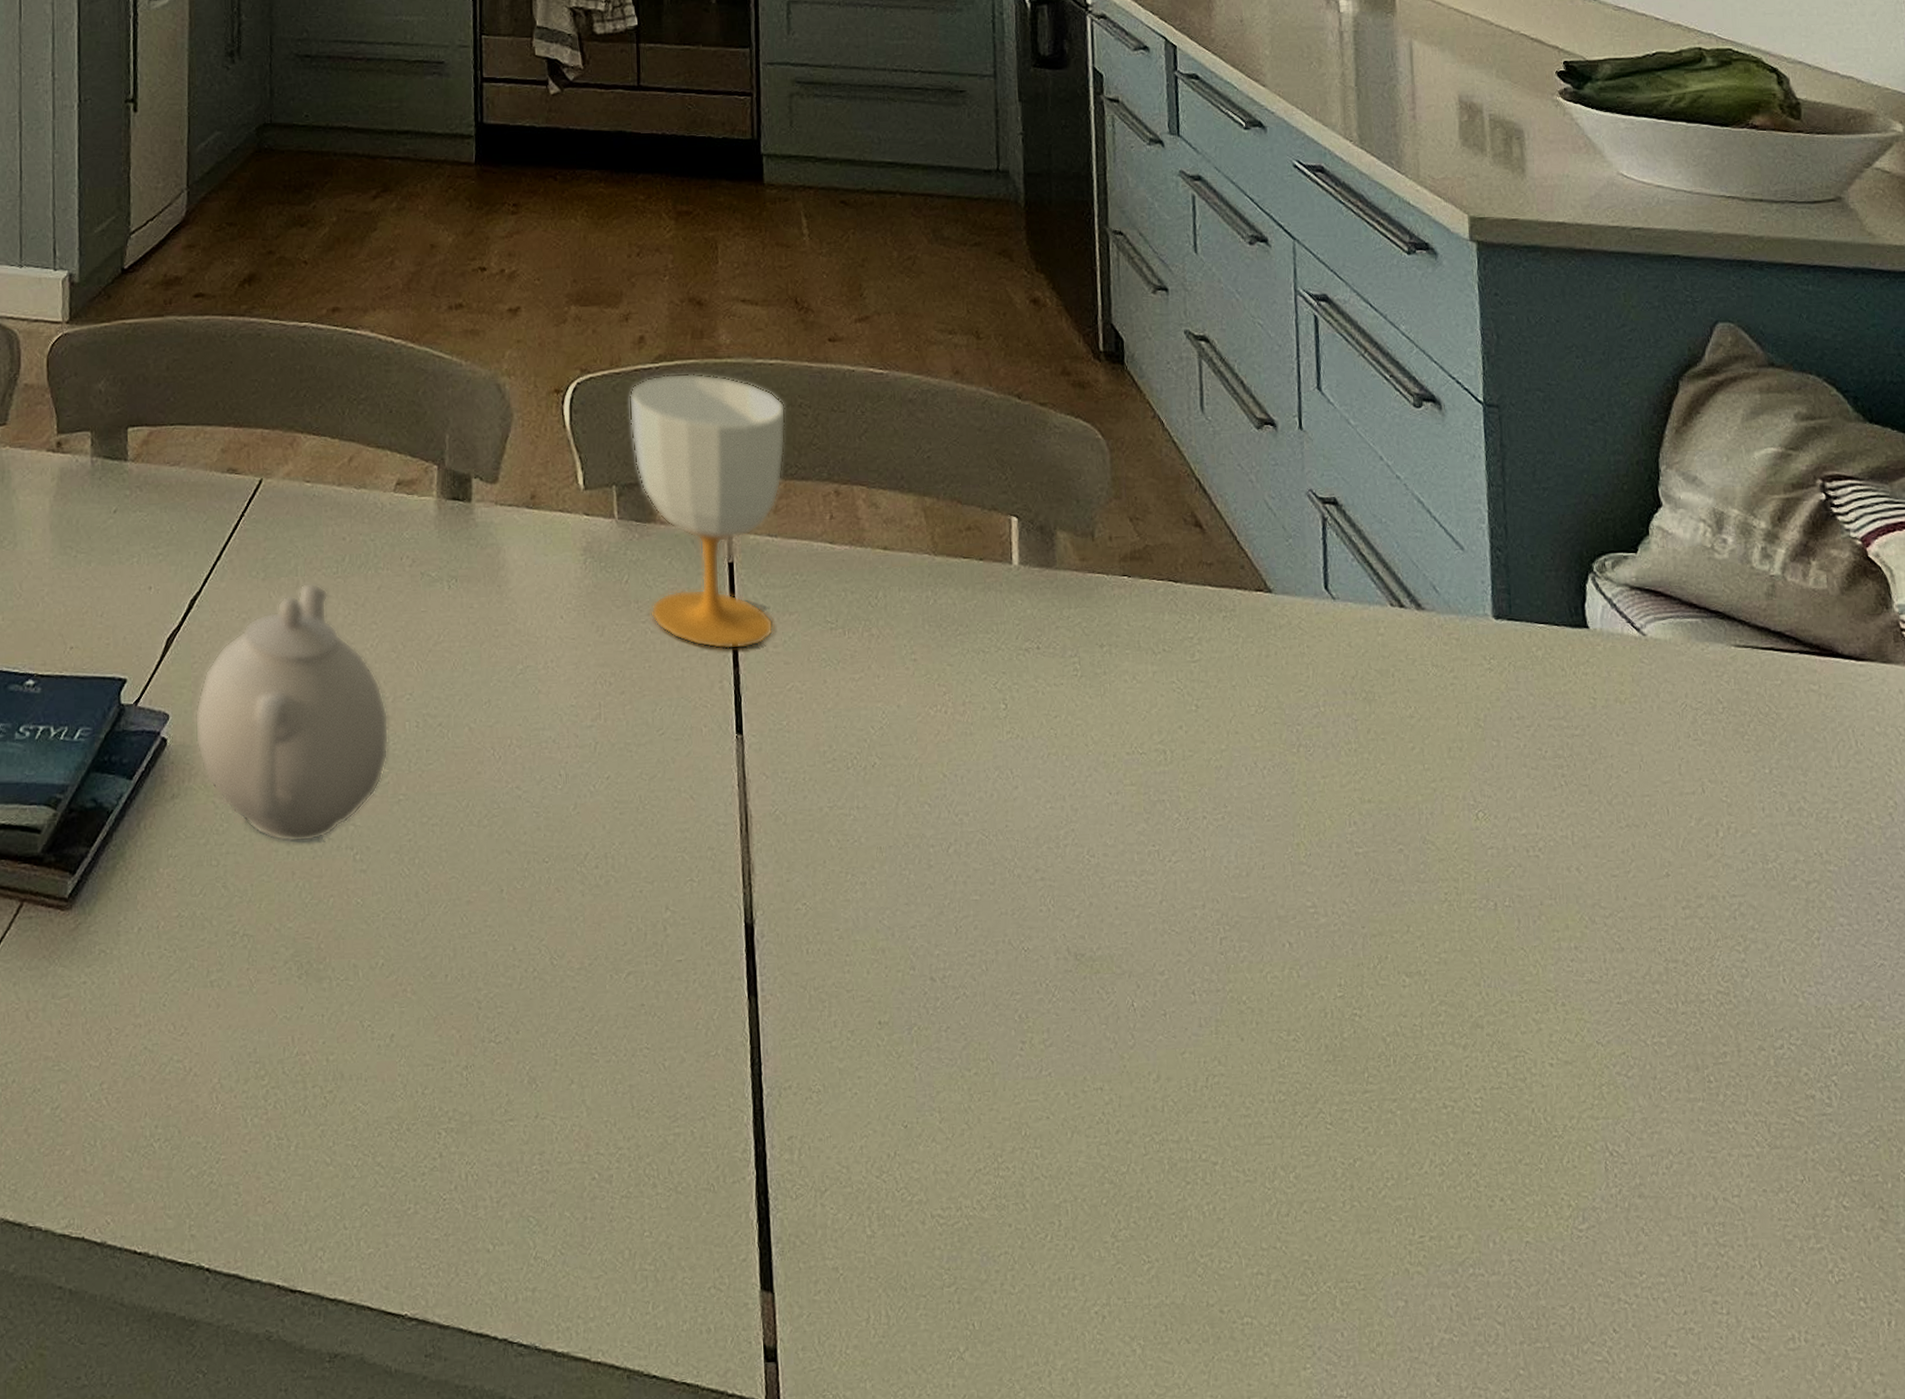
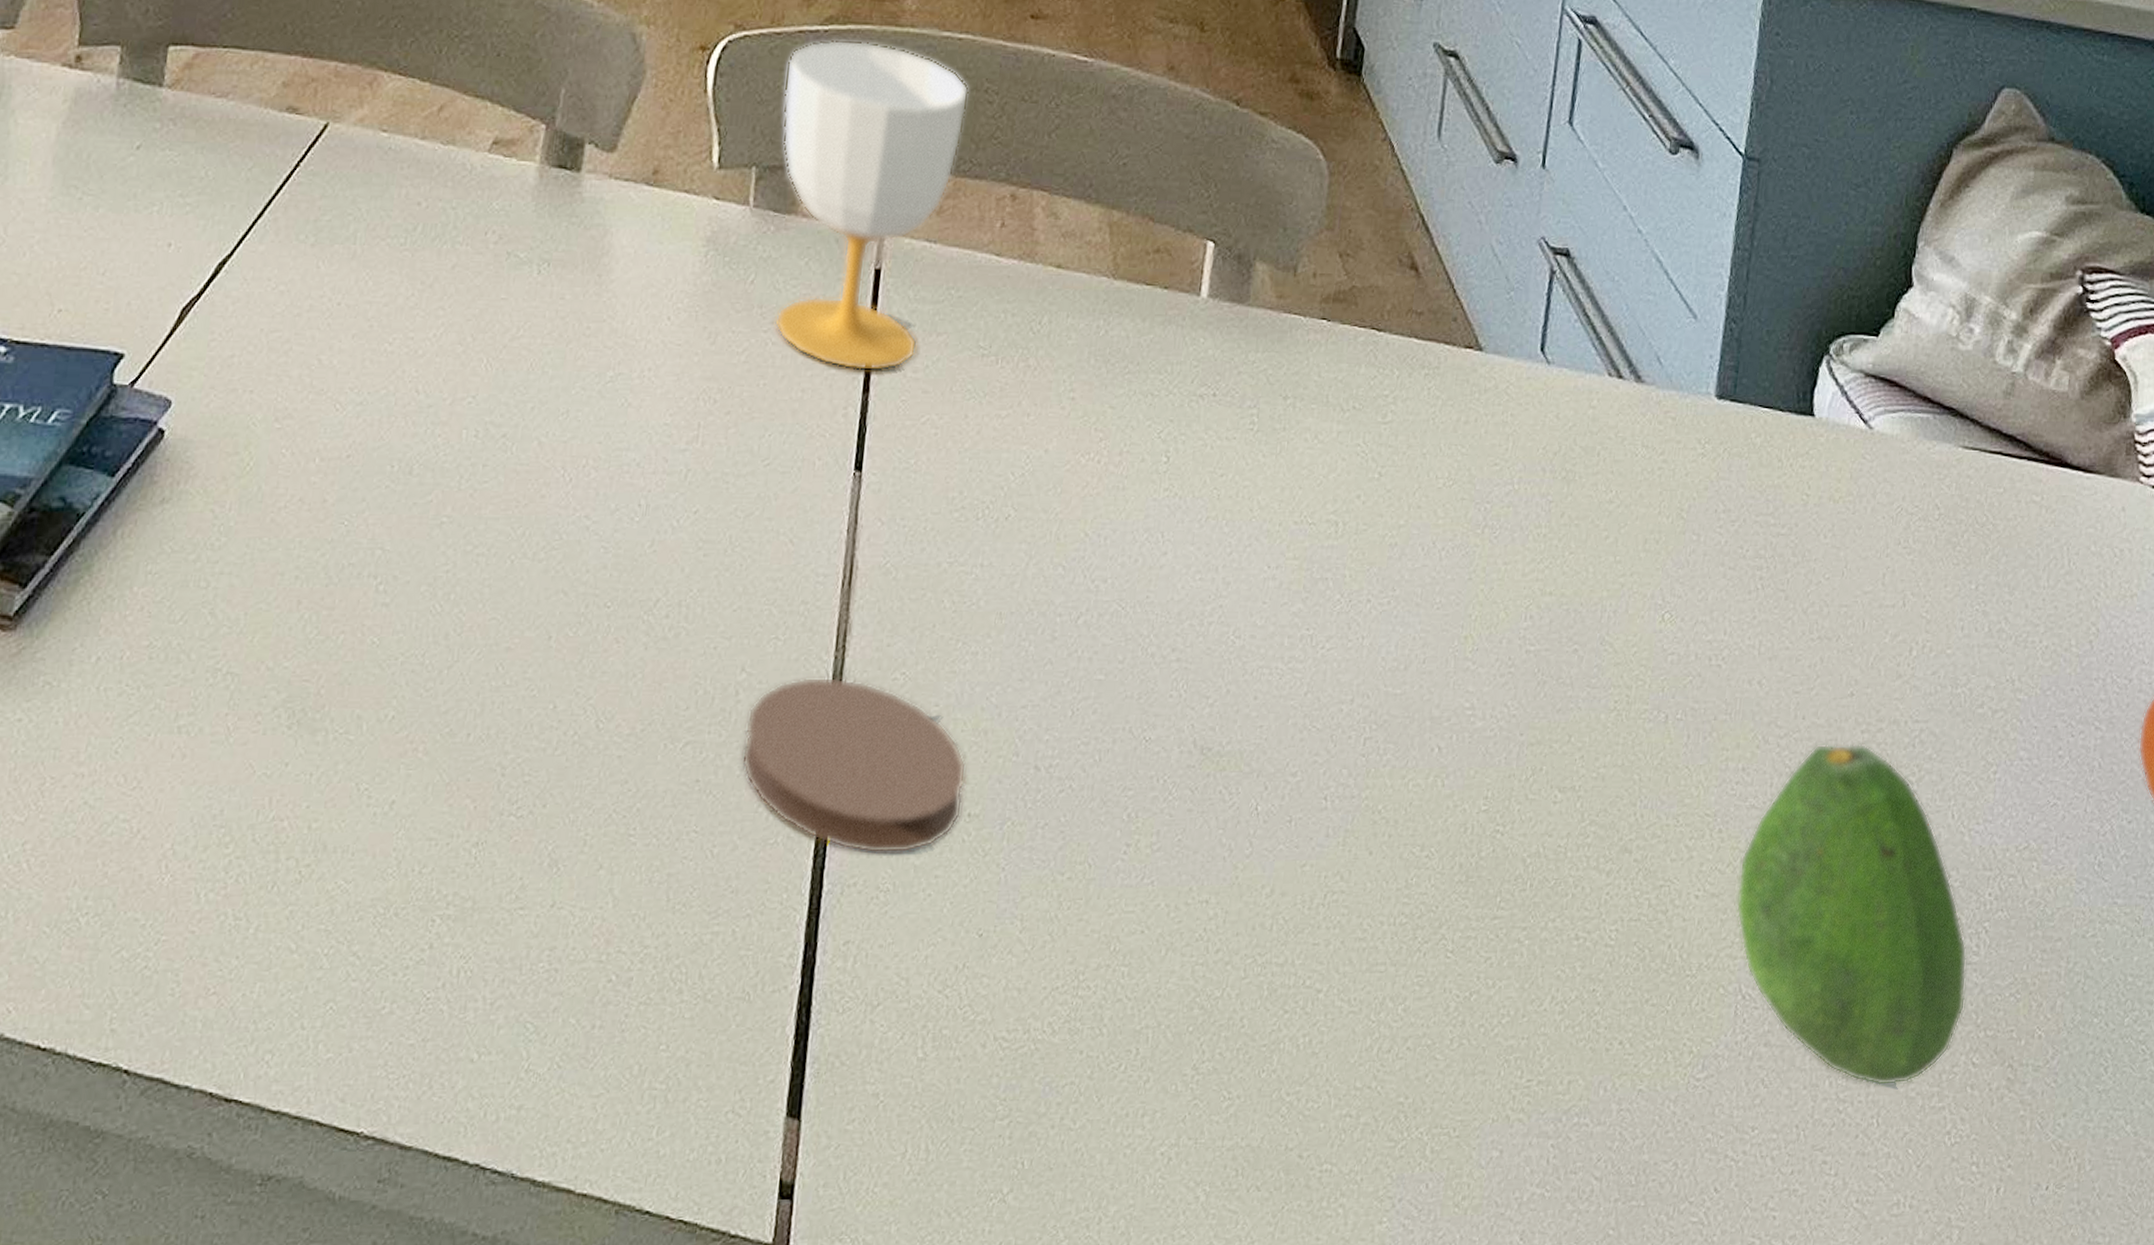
teapot: present [194,582,389,843] -> none [200,253,444,566]
coaster: none [676,910,873,1061] -> present [741,676,967,854]
fruit: none [1587,918,1827,1231] -> present [1736,743,1967,1086]

